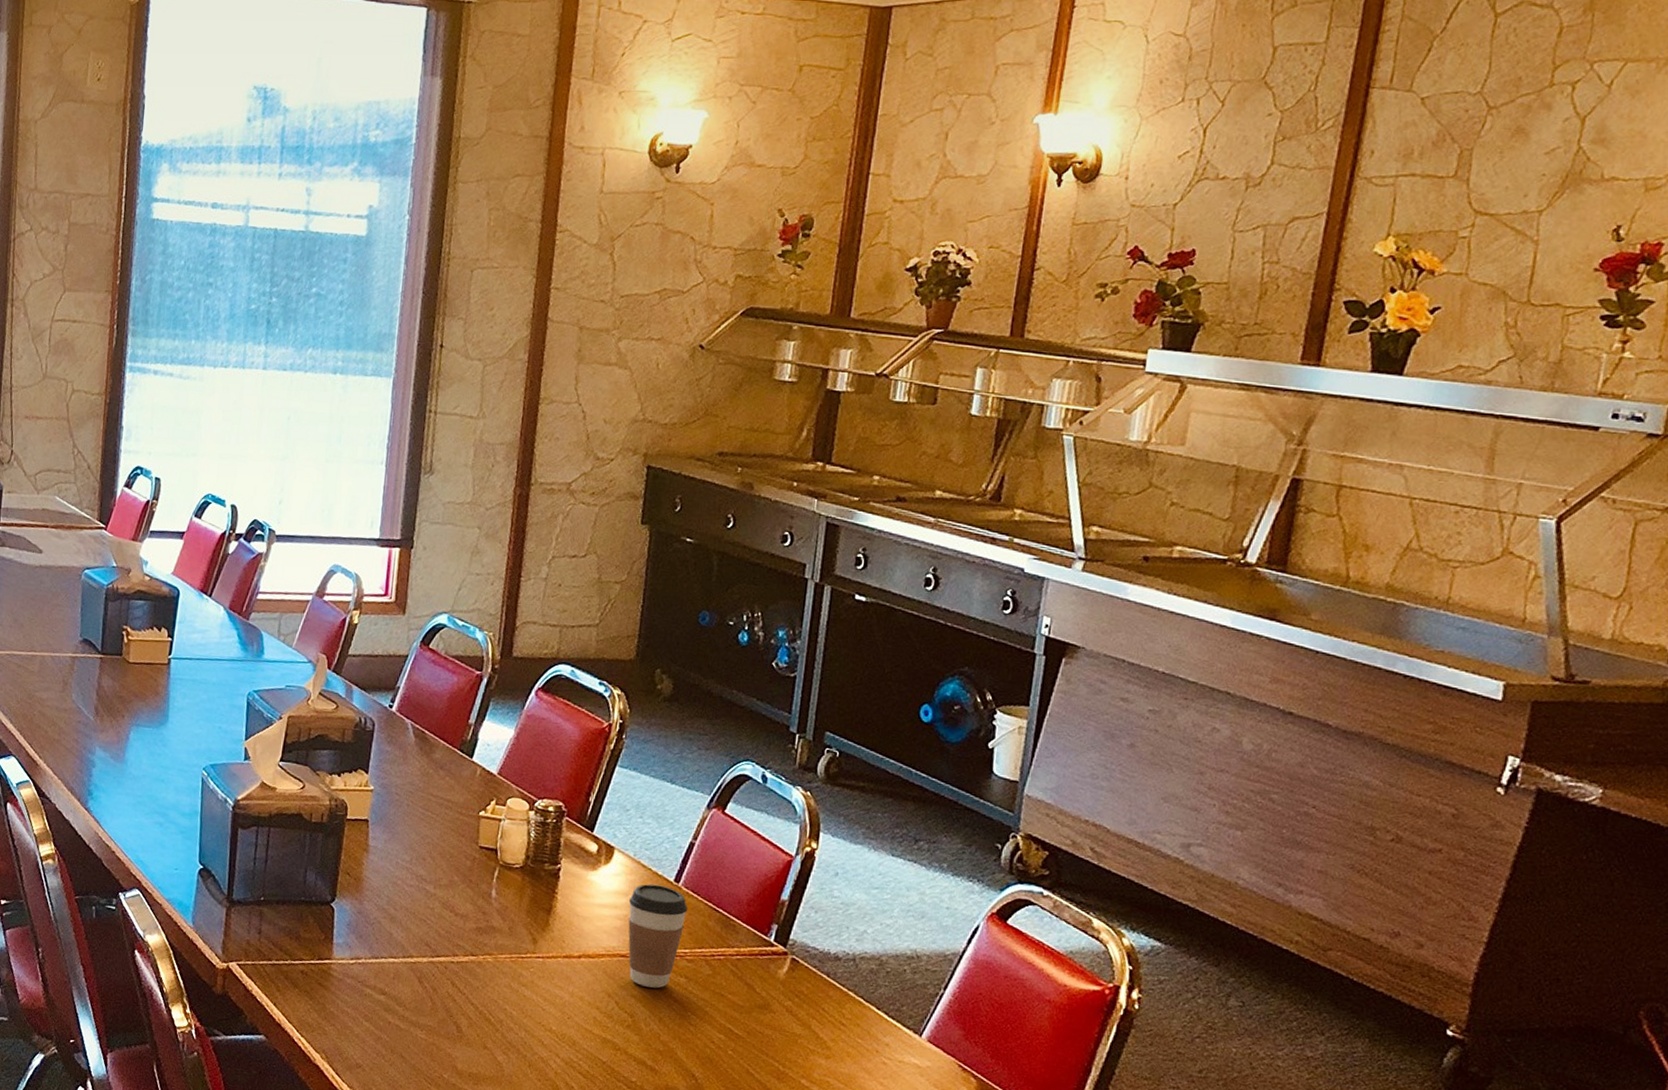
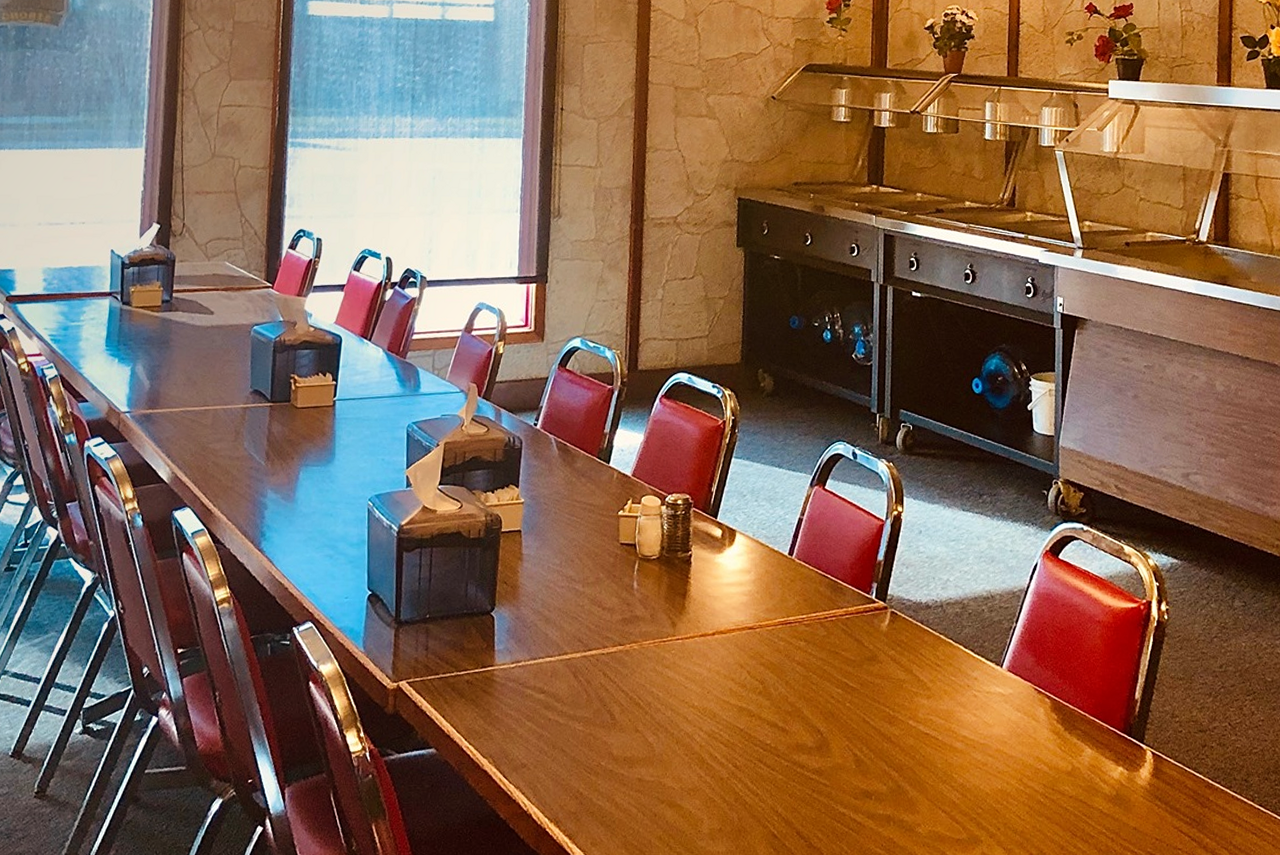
coffee cup: present [628,884,688,989] -> none [751,559,802,654]

